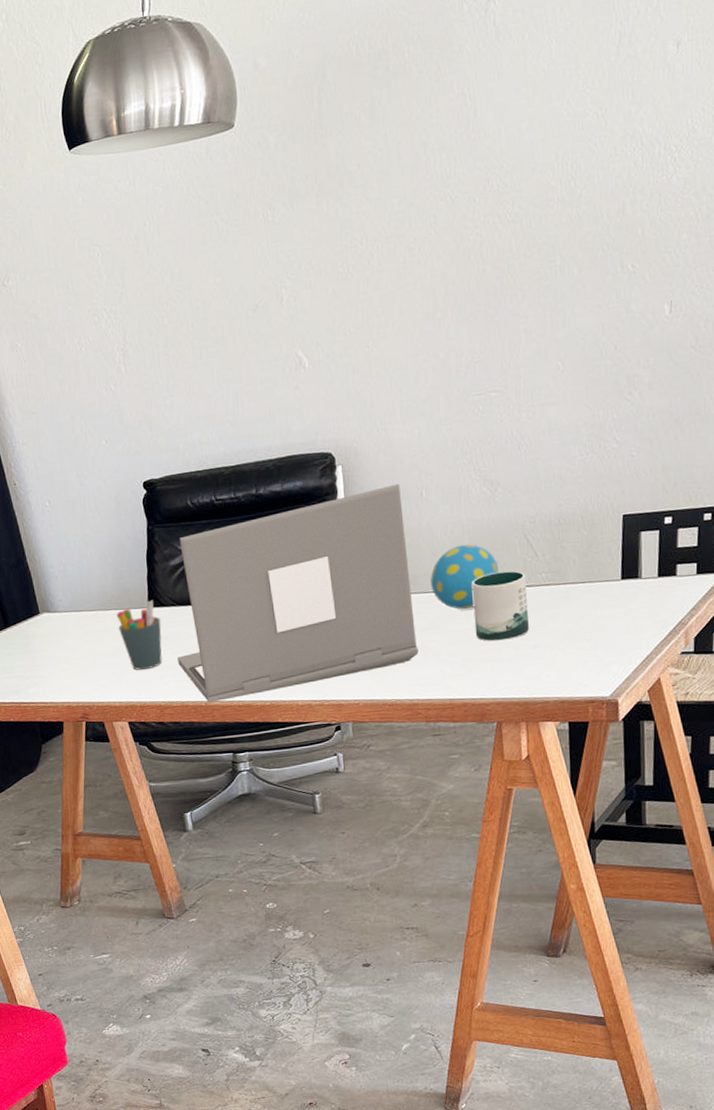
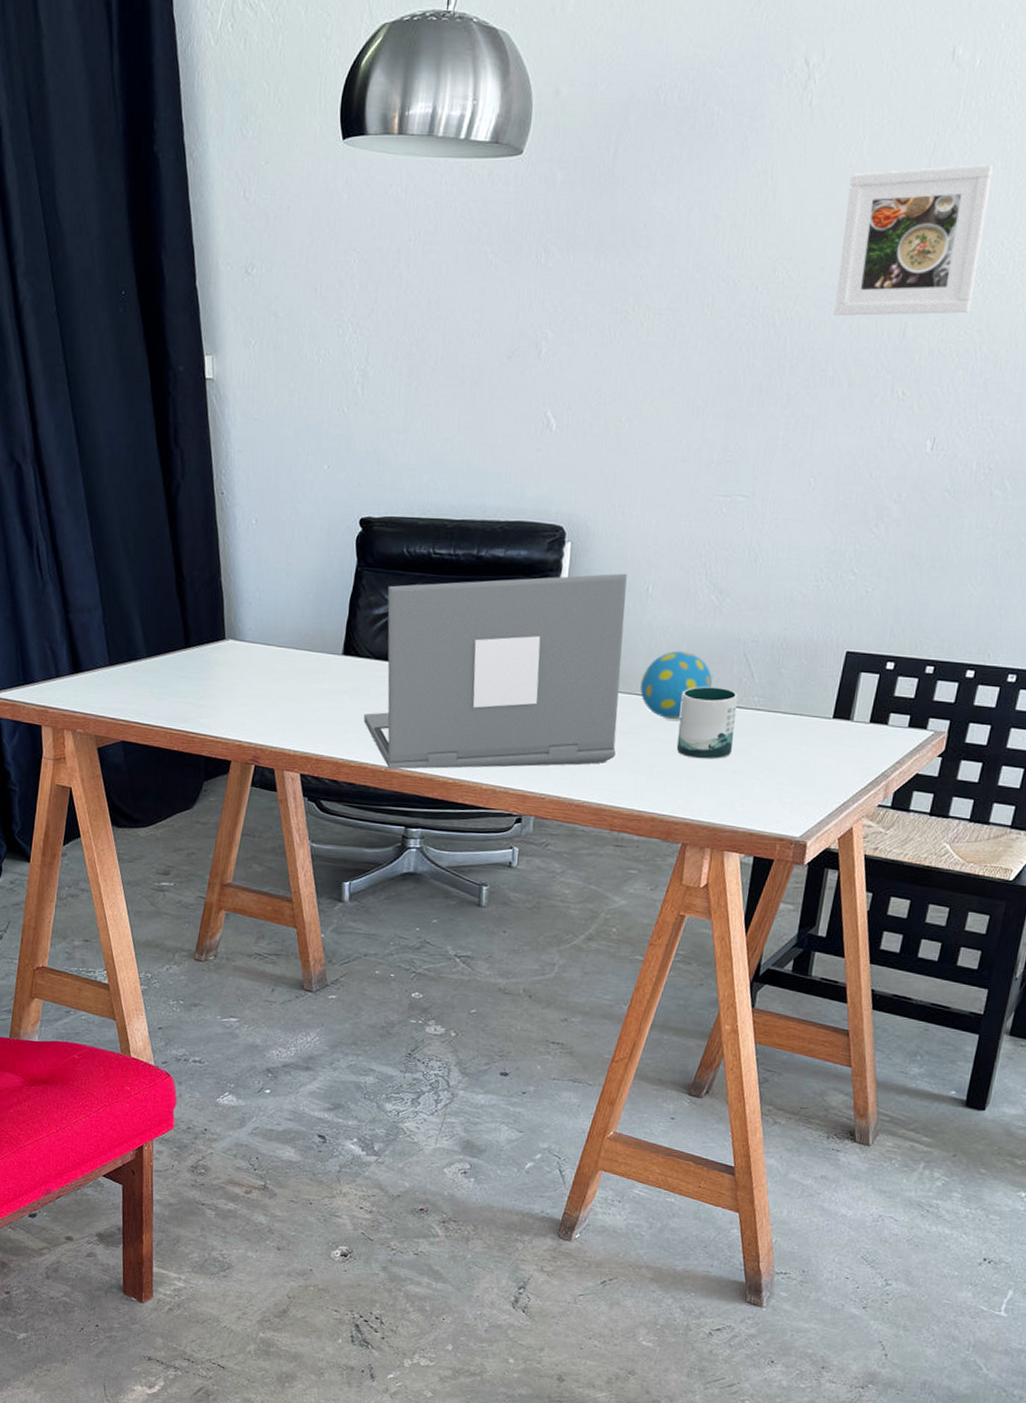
pen holder: present [116,600,162,670] -> none [307,647,353,721]
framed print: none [545,39,684,210] -> present [834,164,994,317]

